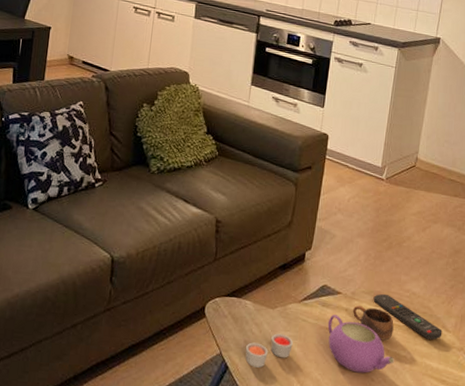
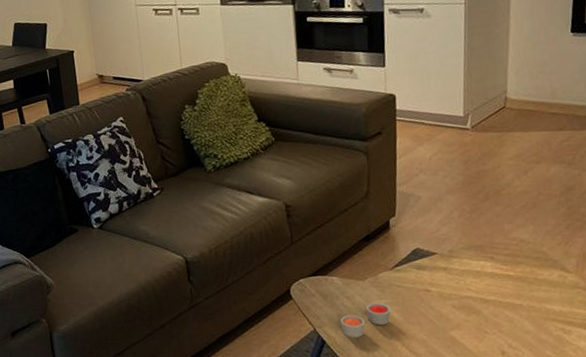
teapot: present [327,314,395,373] -> none [426,275,509,328]
cup: present [352,304,394,341] -> none [452,261,504,293]
remote control: present [373,293,443,340] -> none [475,246,562,284]

